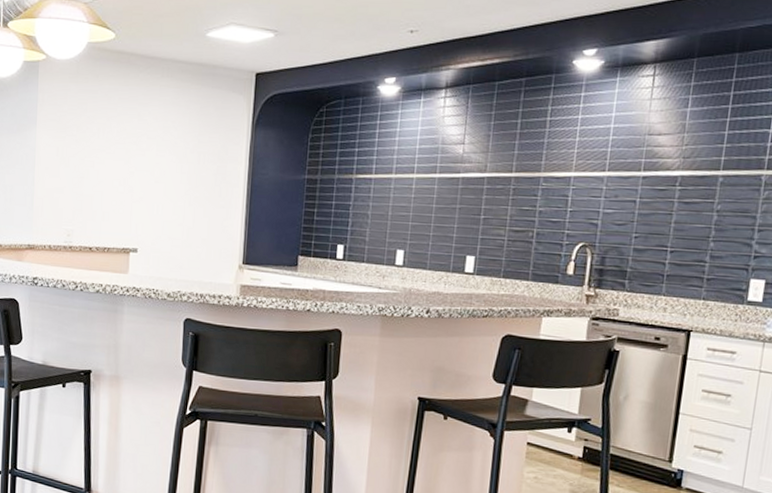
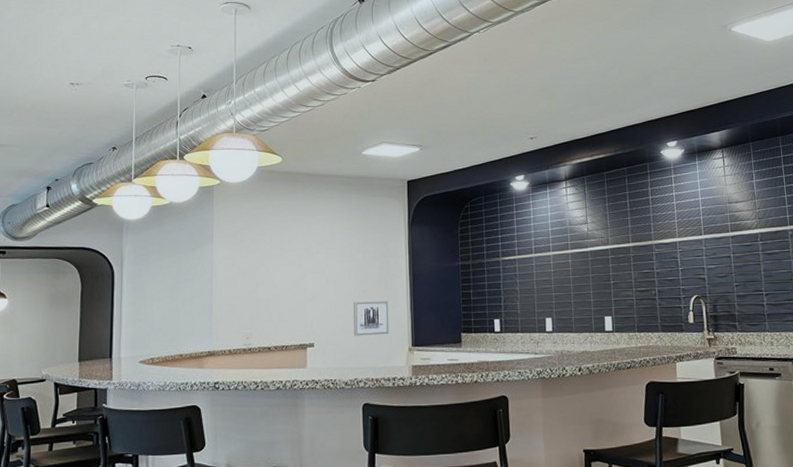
wall art: none [181,208,222,248] -> present [354,301,389,336]

